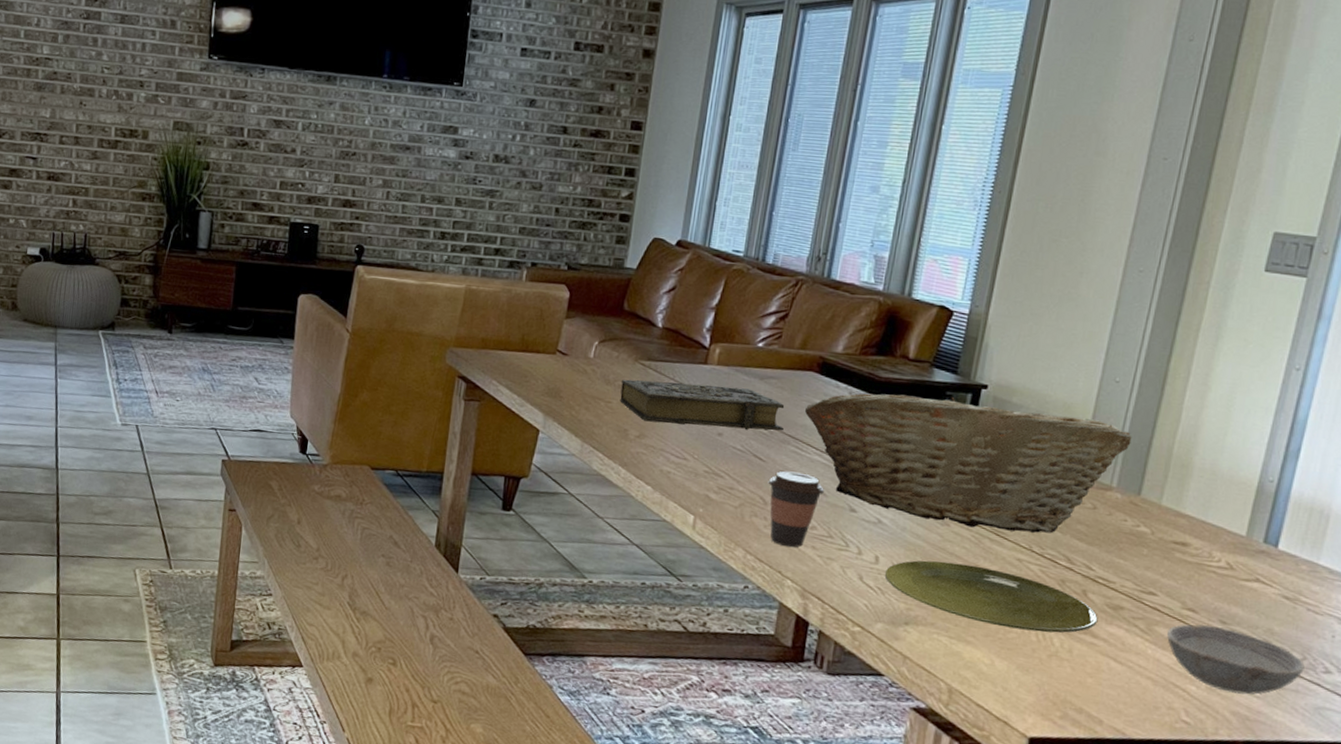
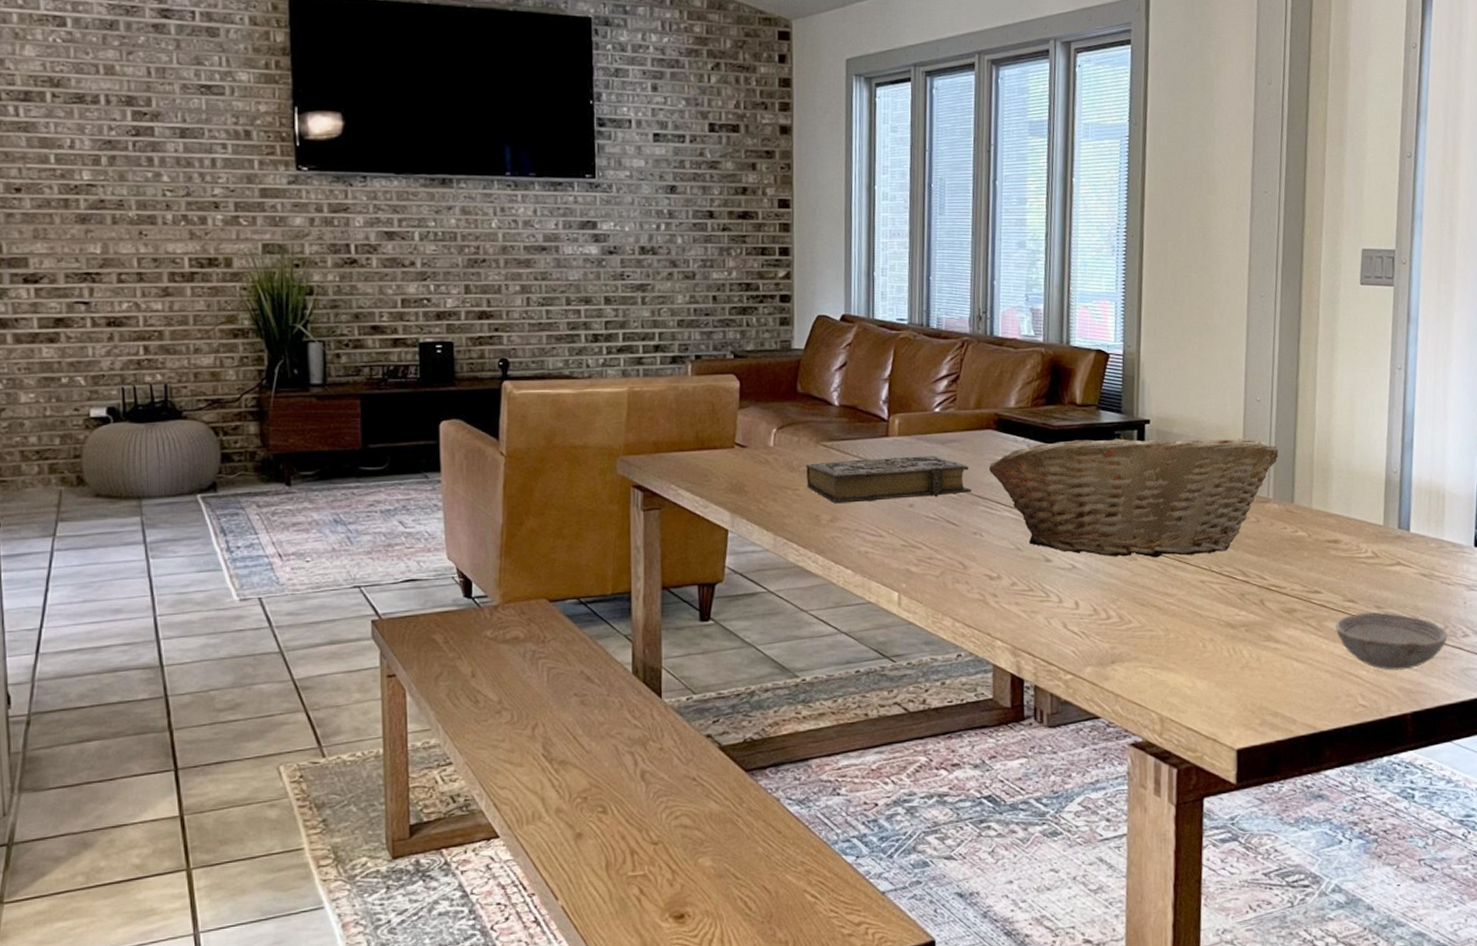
coffee cup: present [768,471,824,548] -> none [964,531,1018,608]
plate: present [884,560,1098,633] -> none [1086,594,1277,648]

